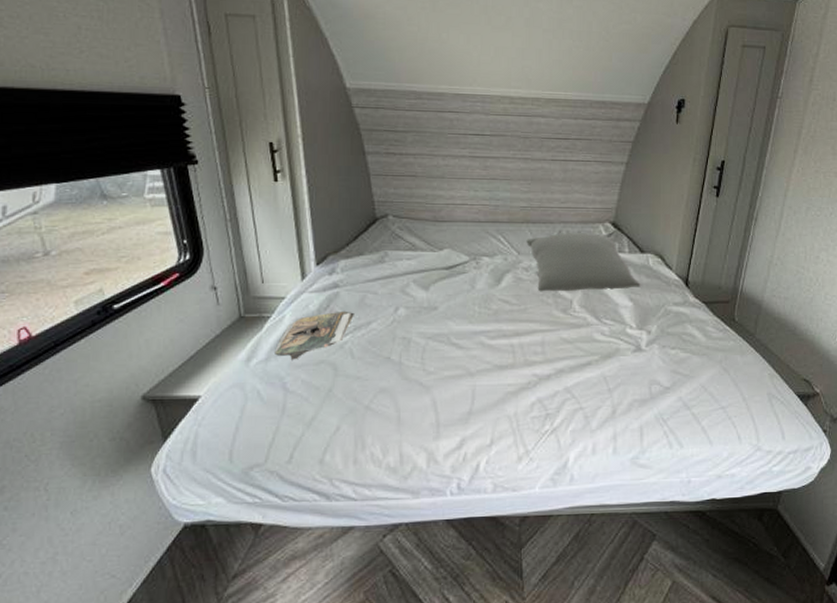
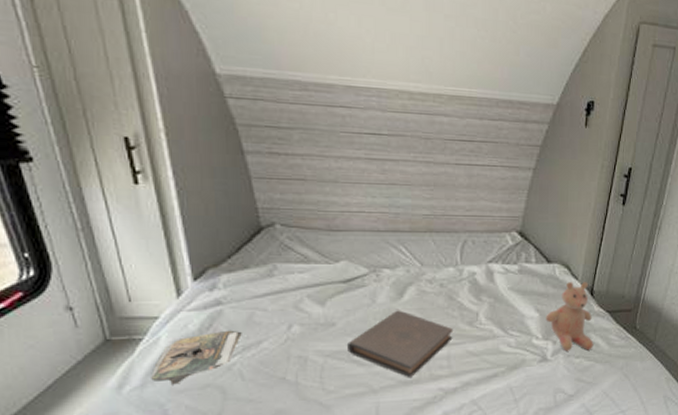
book: none [448,296,547,363] -> present [347,310,453,378]
pillow: present [526,233,641,292] -> none [430,243,547,305]
stuffed animal: none [639,272,690,342] -> present [546,282,594,351]

